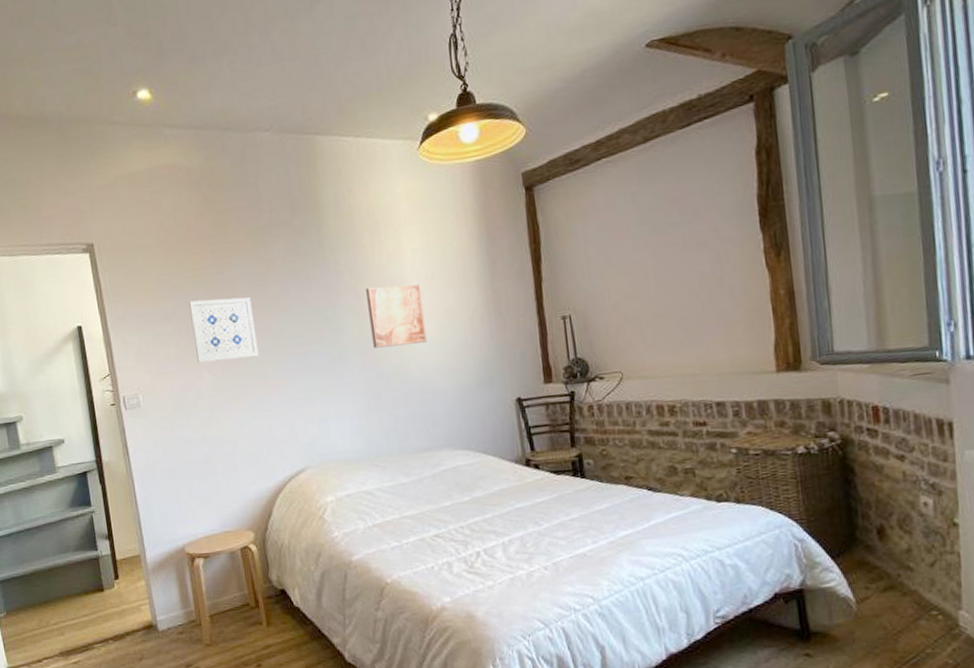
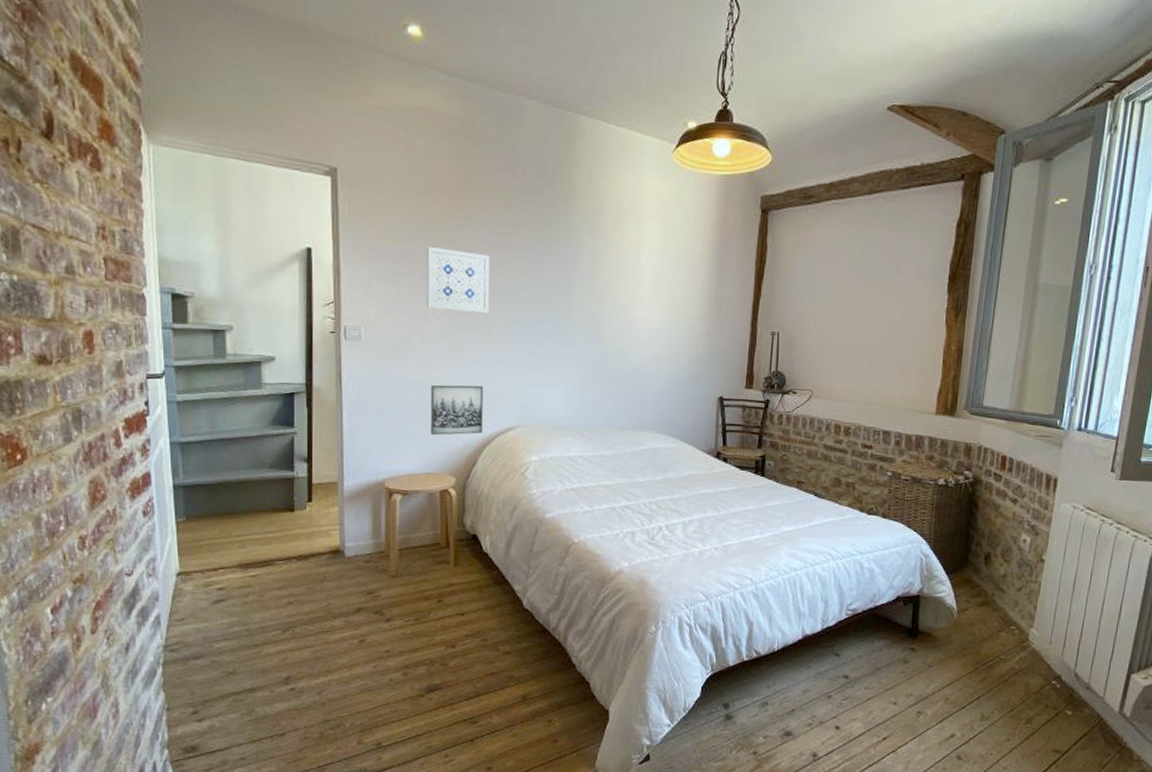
wall art: none [214,432,274,492] -> present [430,384,484,436]
wall art: present [366,284,428,349] -> none [599,270,652,331]

